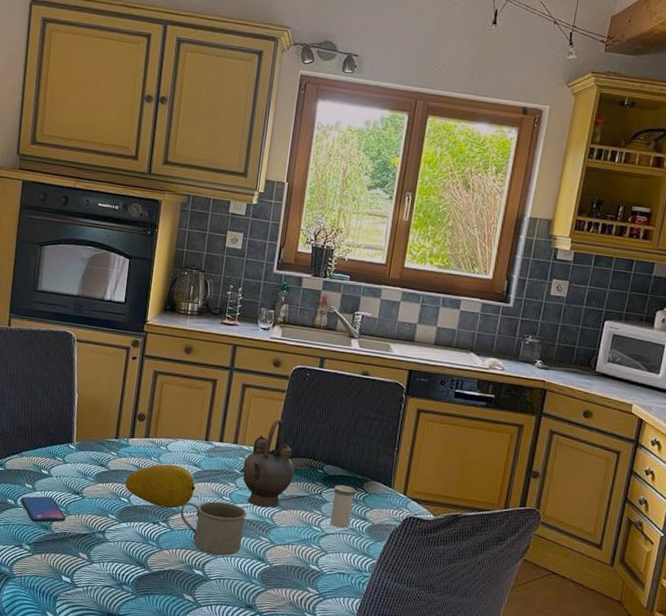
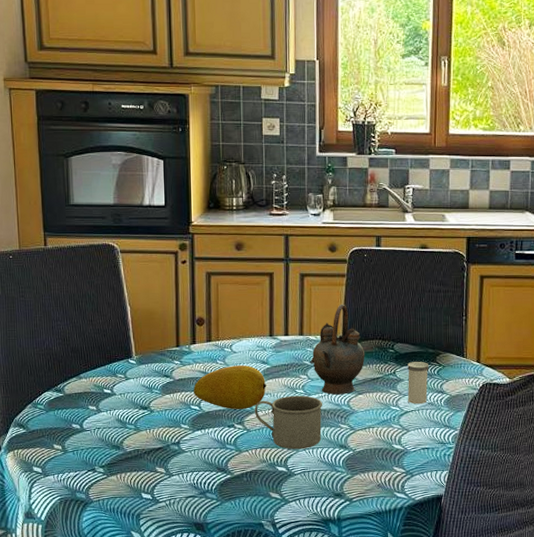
smartphone: present [20,496,66,523] -> none [86,415,137,444]

